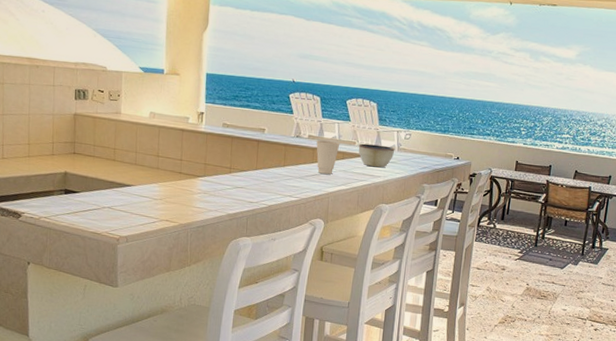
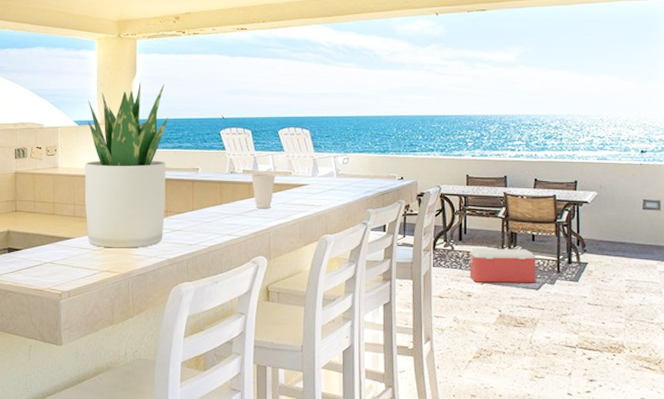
planter: none [147,35,239,201] -> present [84,82,169,248]
bowl: present [358,143,395,168] -> none [295,173,334,196]
cooler: none [506,228,565,263] -> present [469,248,536,283]

